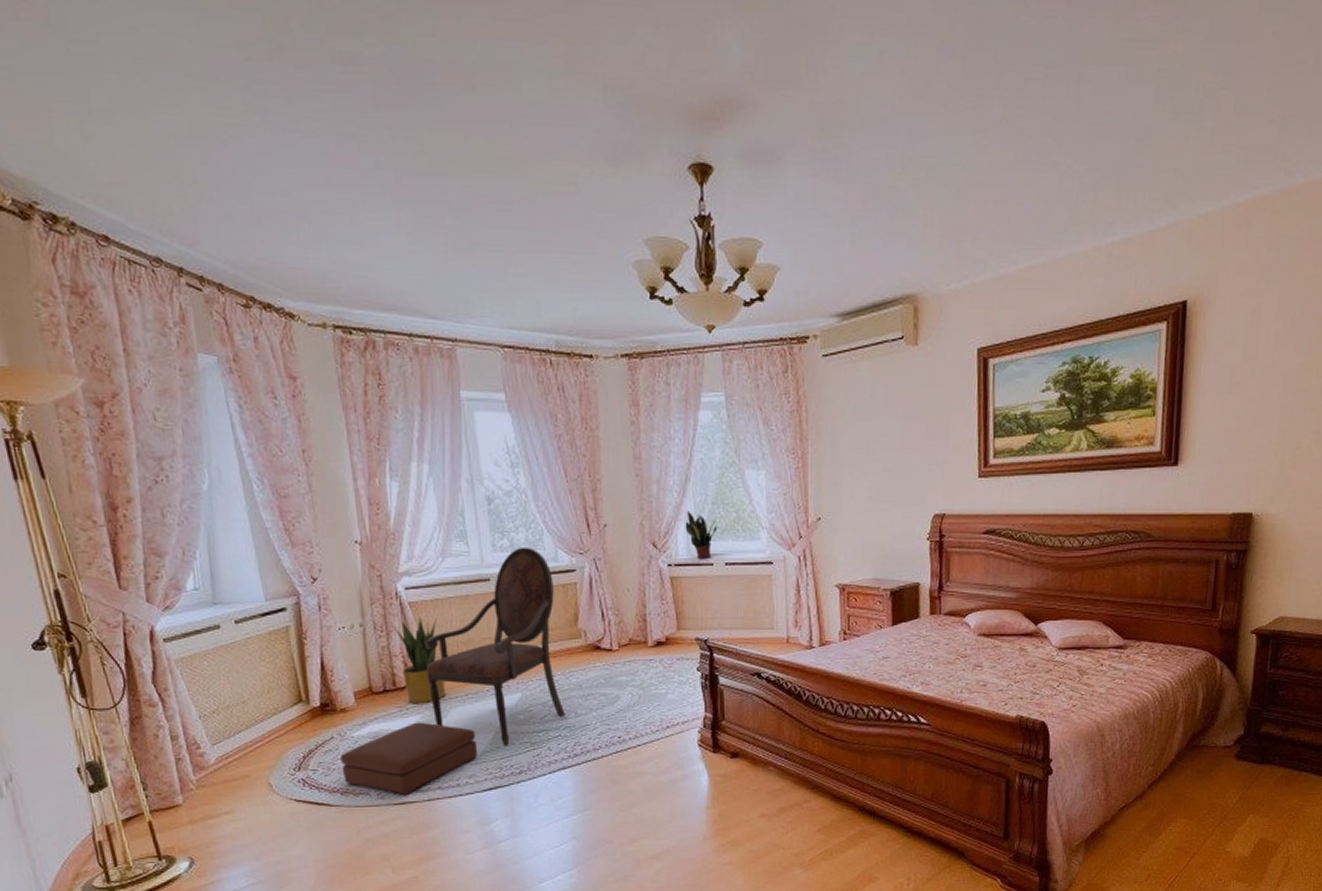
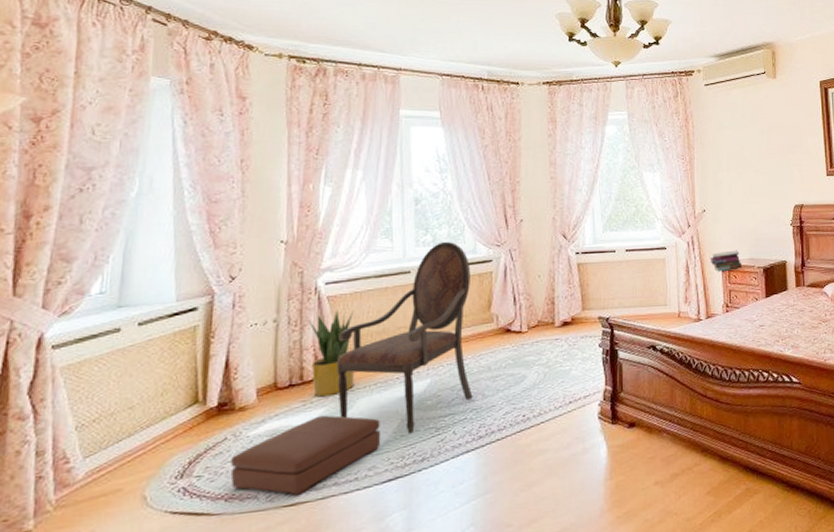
potted plant: present [685,510,718,560] -> none [592,206,620,248]
books: none [826,568,865,593] -> present [711,250,743,272]

